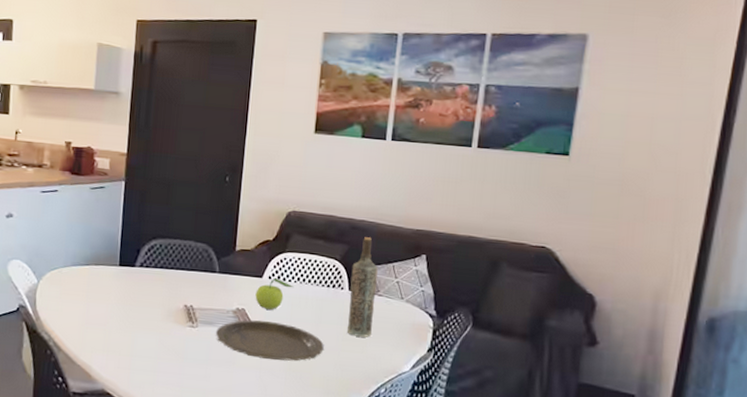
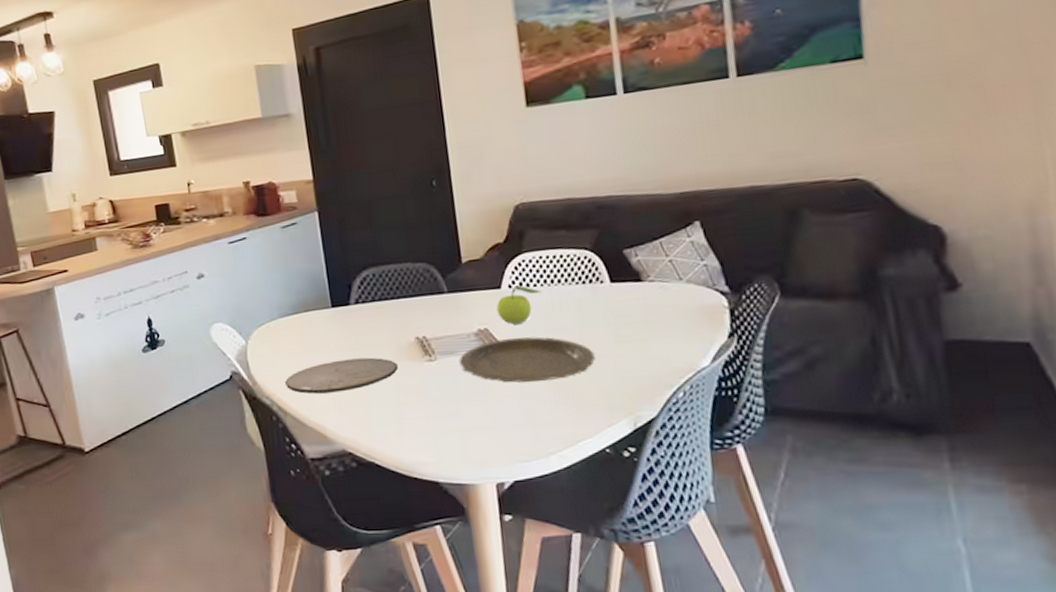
plate: none [65,312,164,340] -> present [285,357,398,394]
bottle: present [346,237,378,338] -> none [608,214,652,336]

